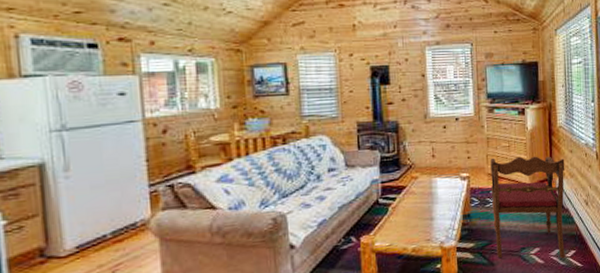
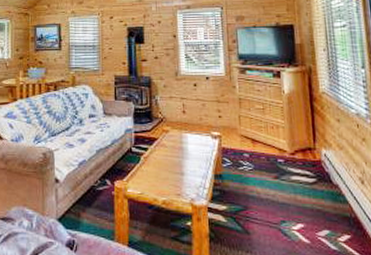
armchair: present [490,156,565,259] -> none [243,119,337,242]

